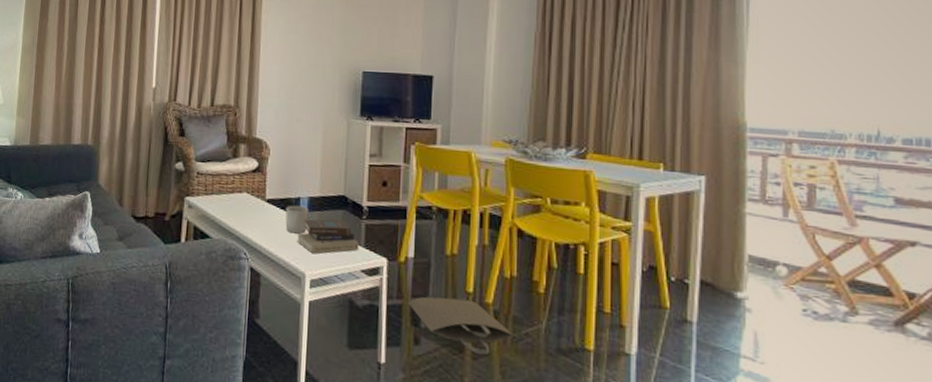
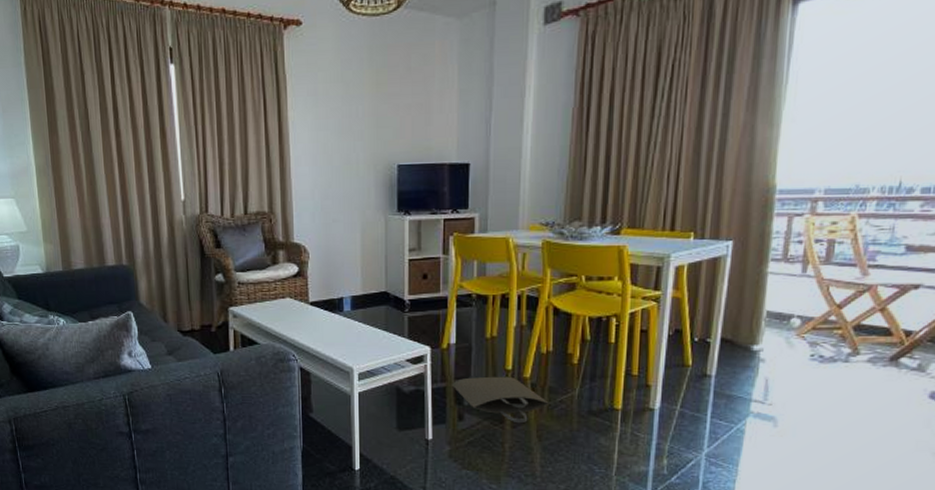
mug: present [285,205,308,234] -> none [330,305,352,332]
books: present [297,219,360,254] -> none [343,316,403,349]

